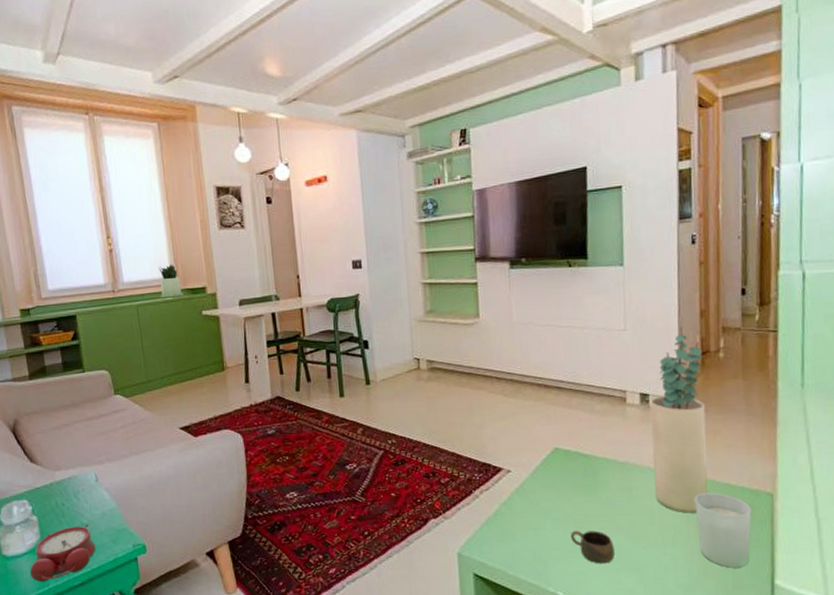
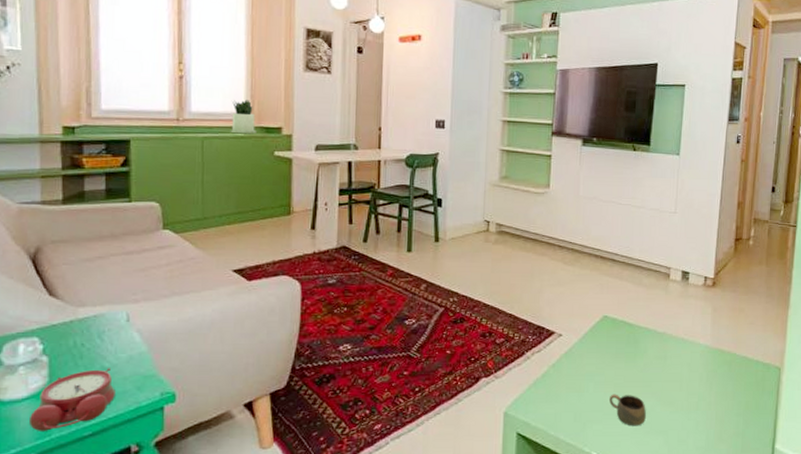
vase: present [649,326,708,513] -> none [685,214,736,382]
candle holder: present [694,492,752,568] -> none [717,364,762,433]

